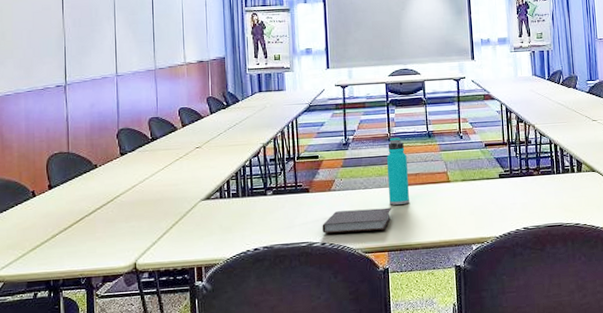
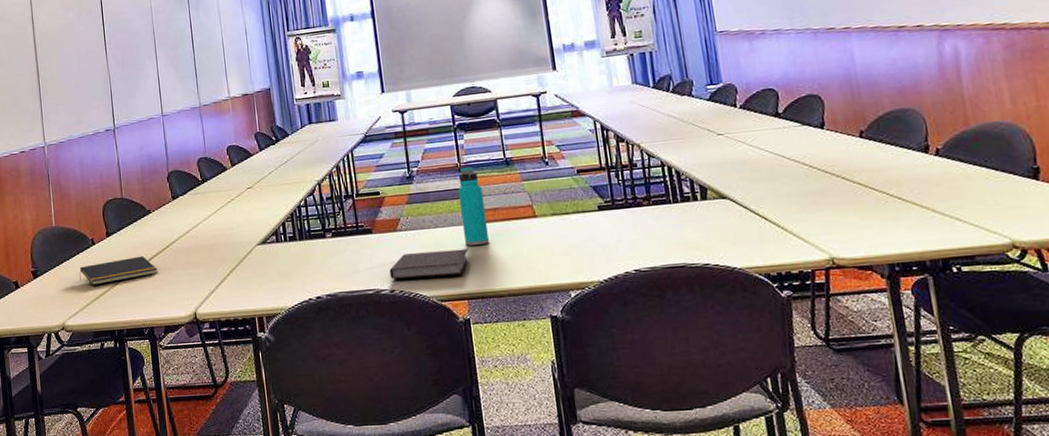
notepad: none [16,208,101,236] -> present [79,255,159,285]

